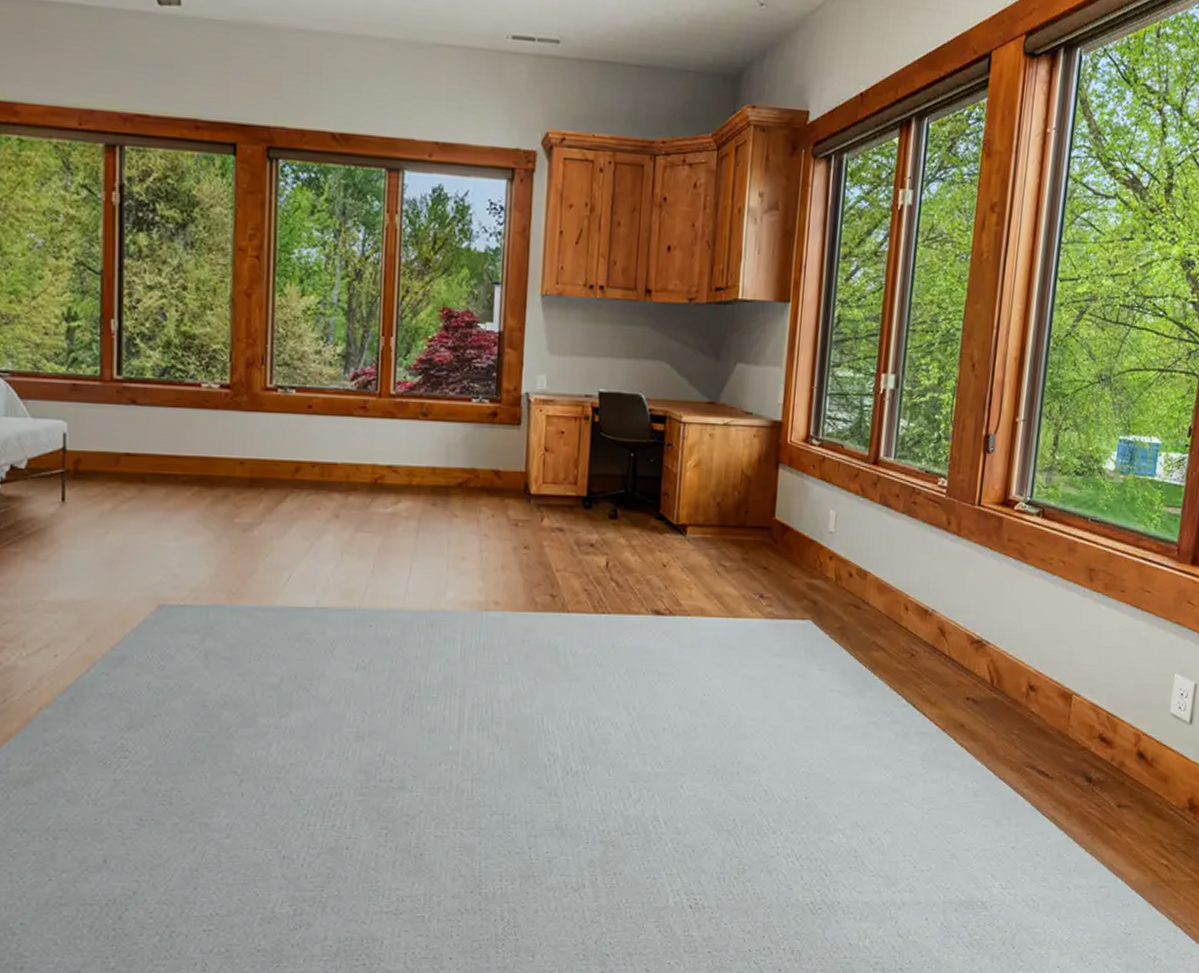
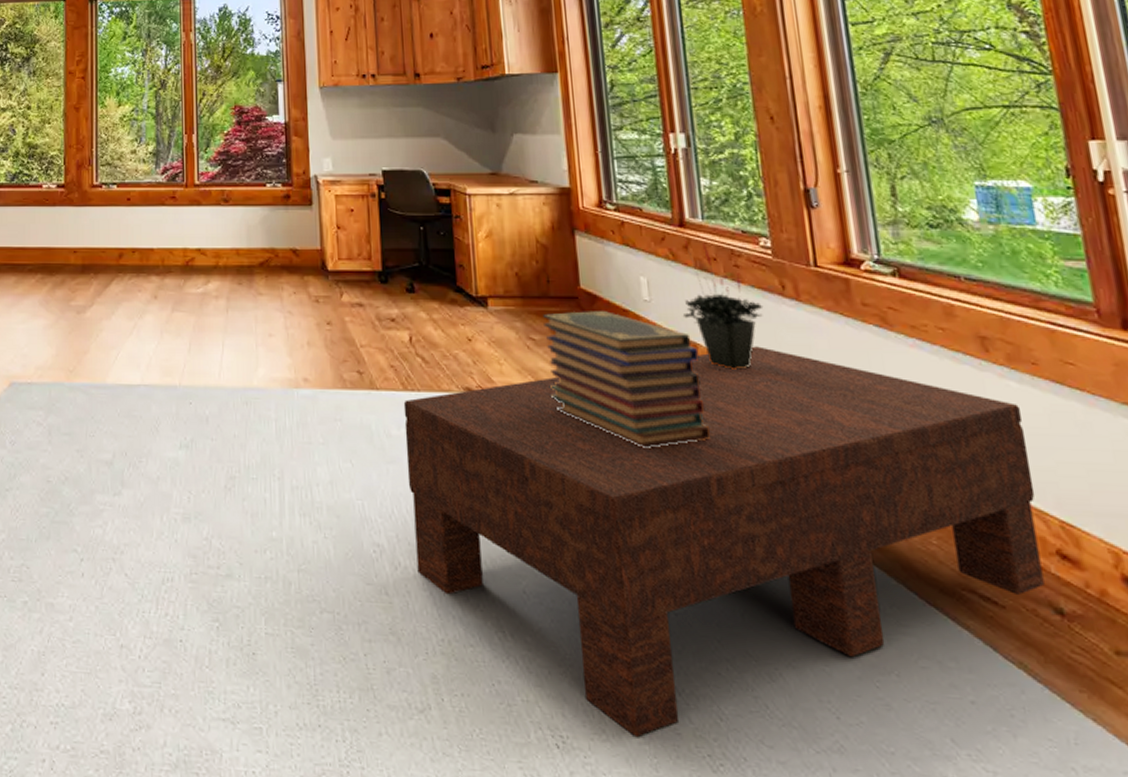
coffee table: none [587,575,1104,894] -> present [403,346,1045,737]
book stack: none [731,540,868,664] -> present [543,310,711,450]
potted plant: none [860,476,929,595] -> present [682,239,764,370]

